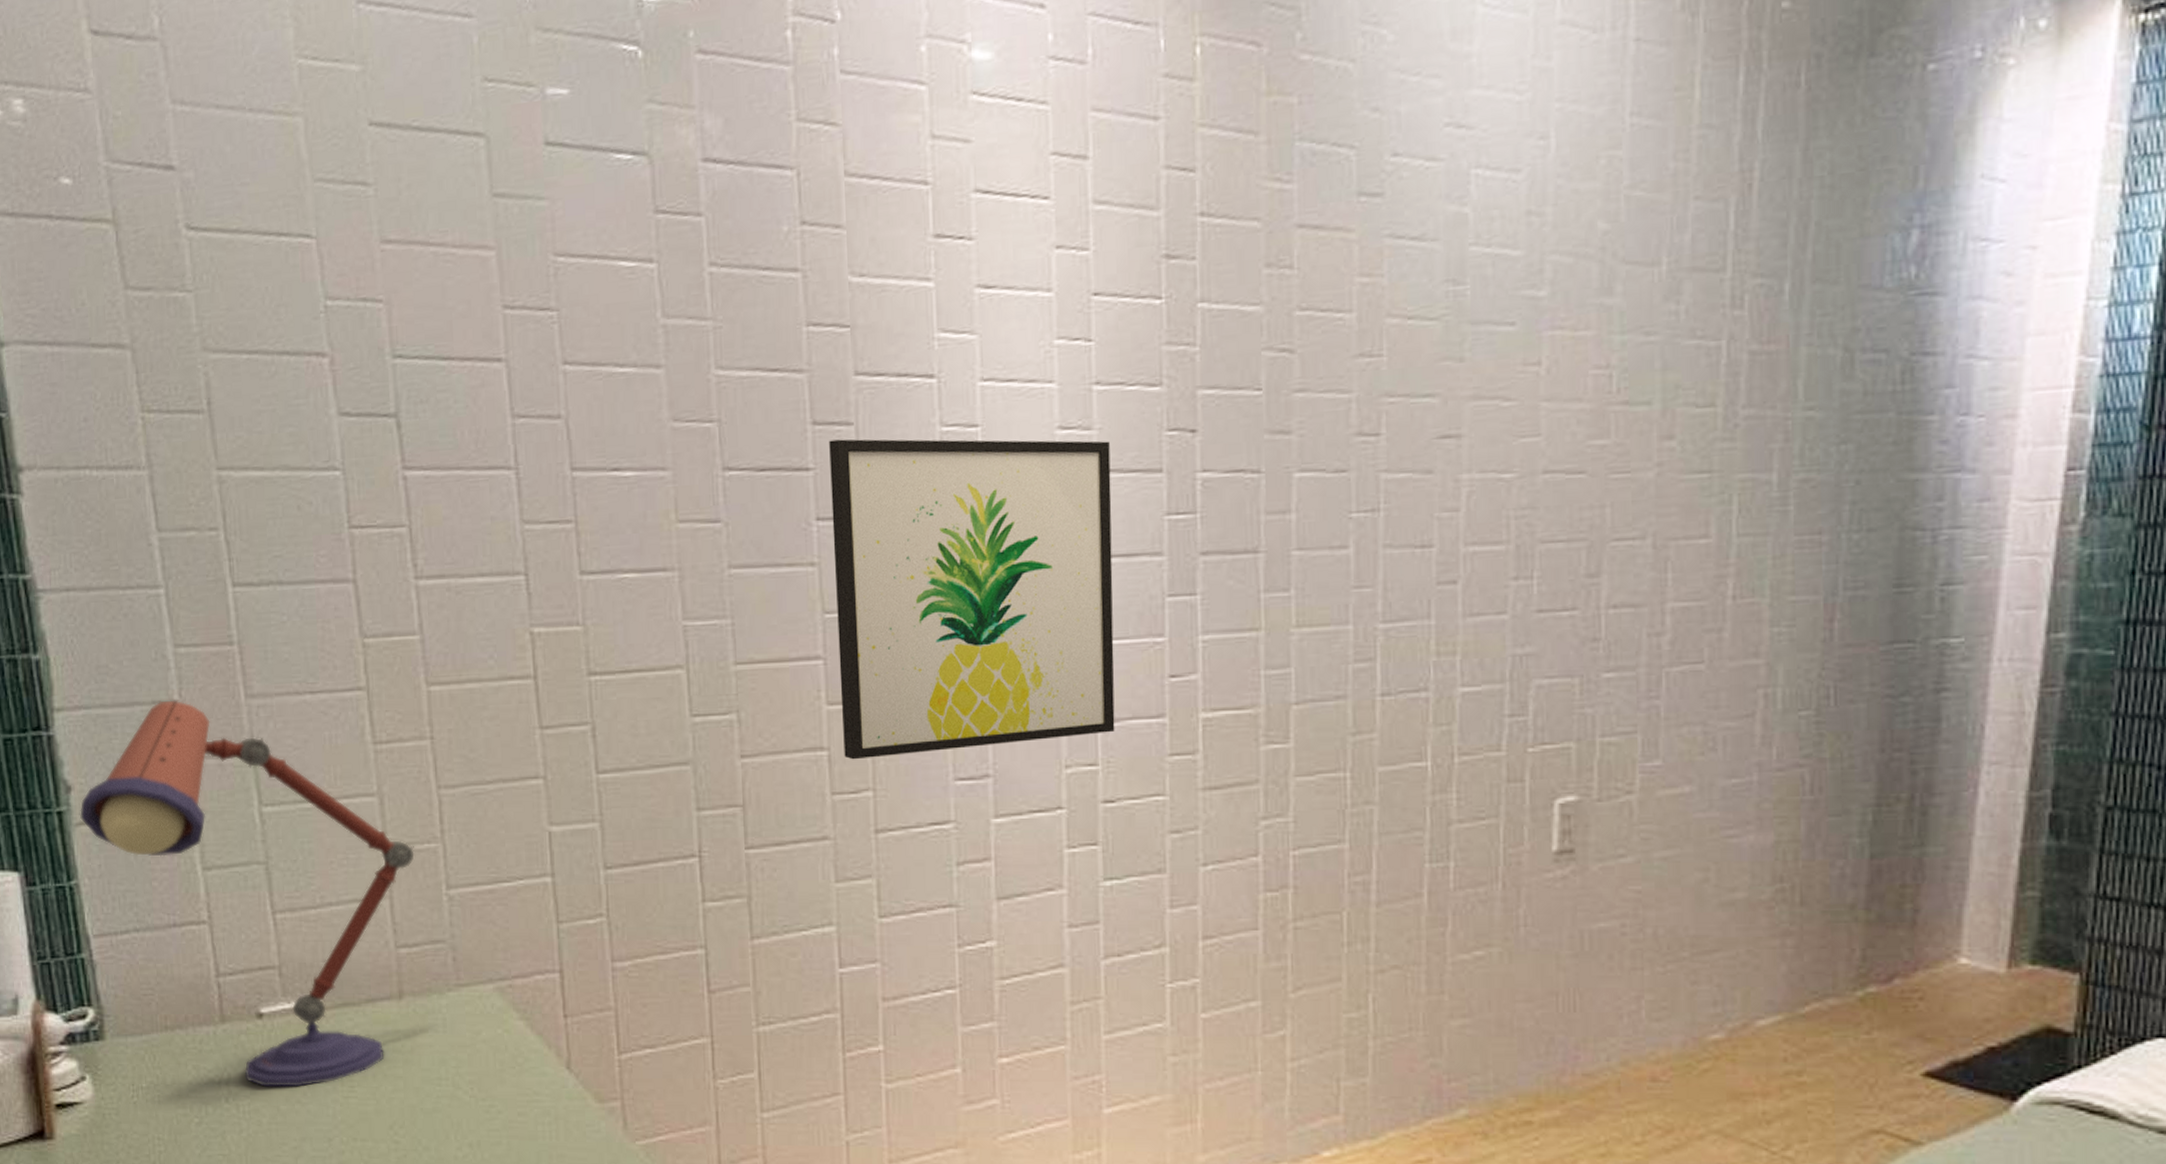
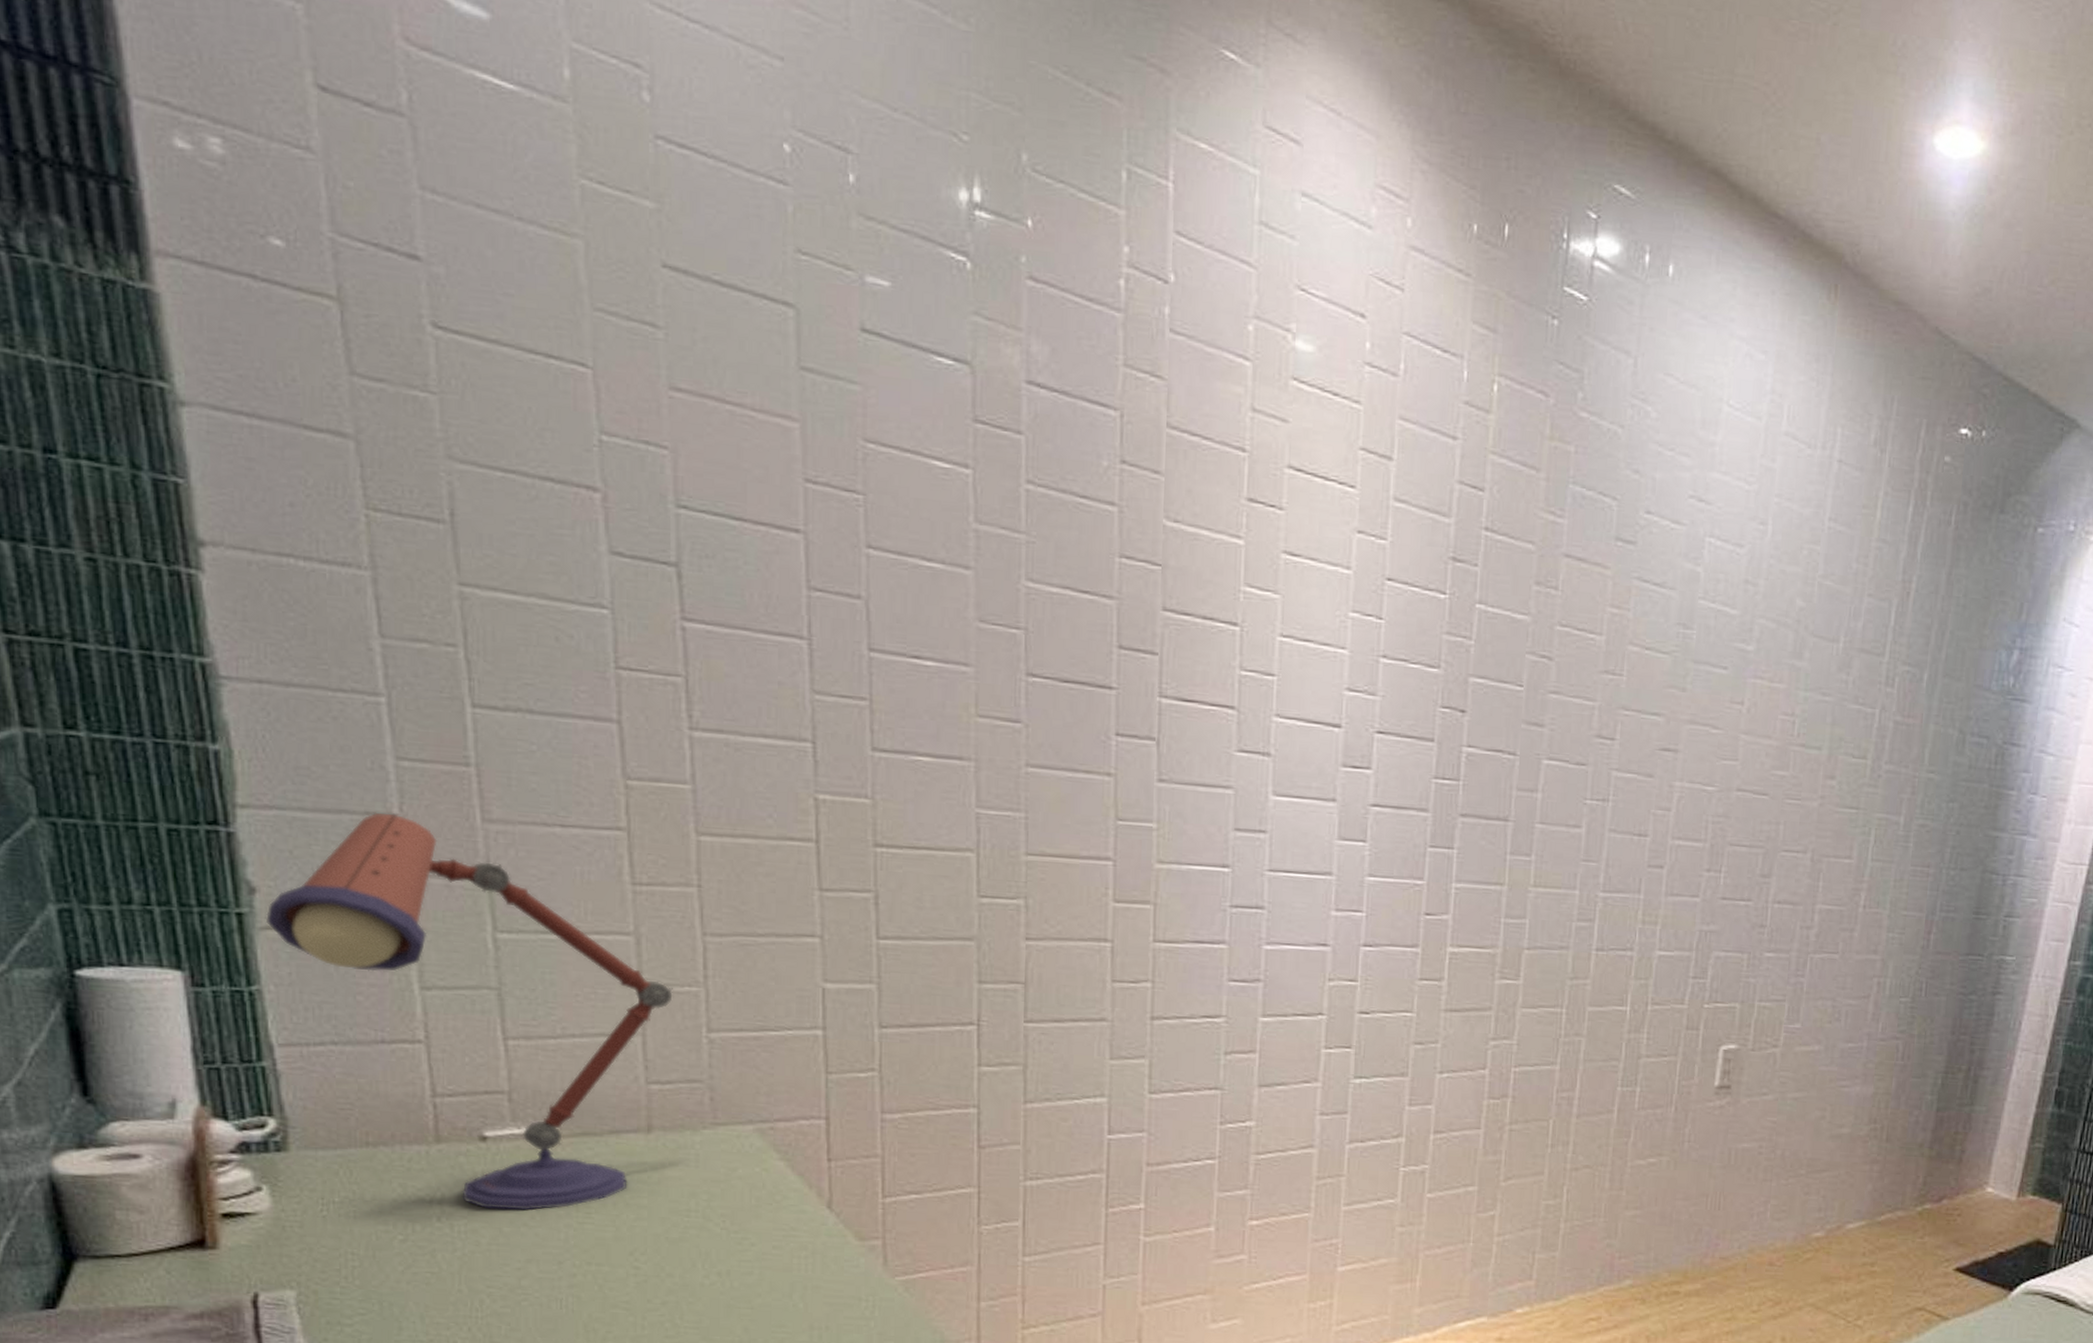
wall art: present [829,439,1115,760] -> none [1127,665,1391,956]

